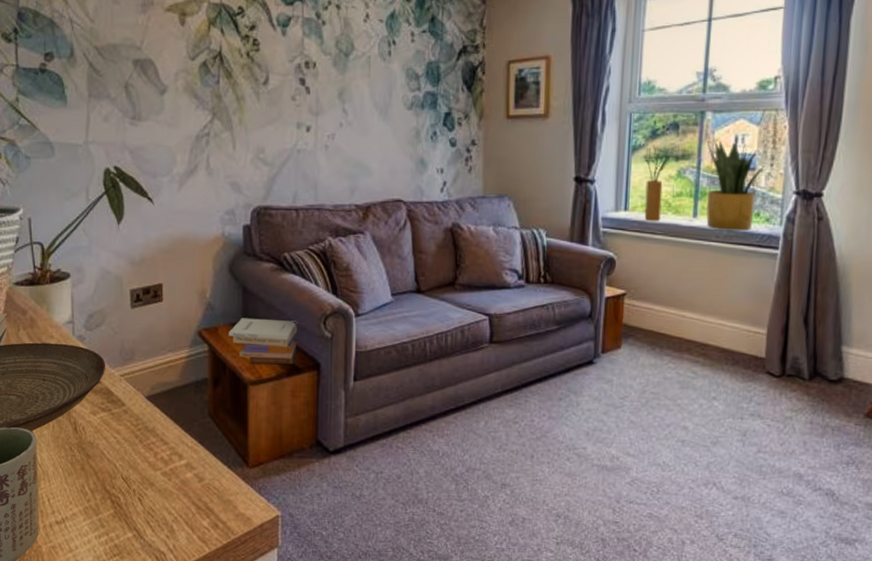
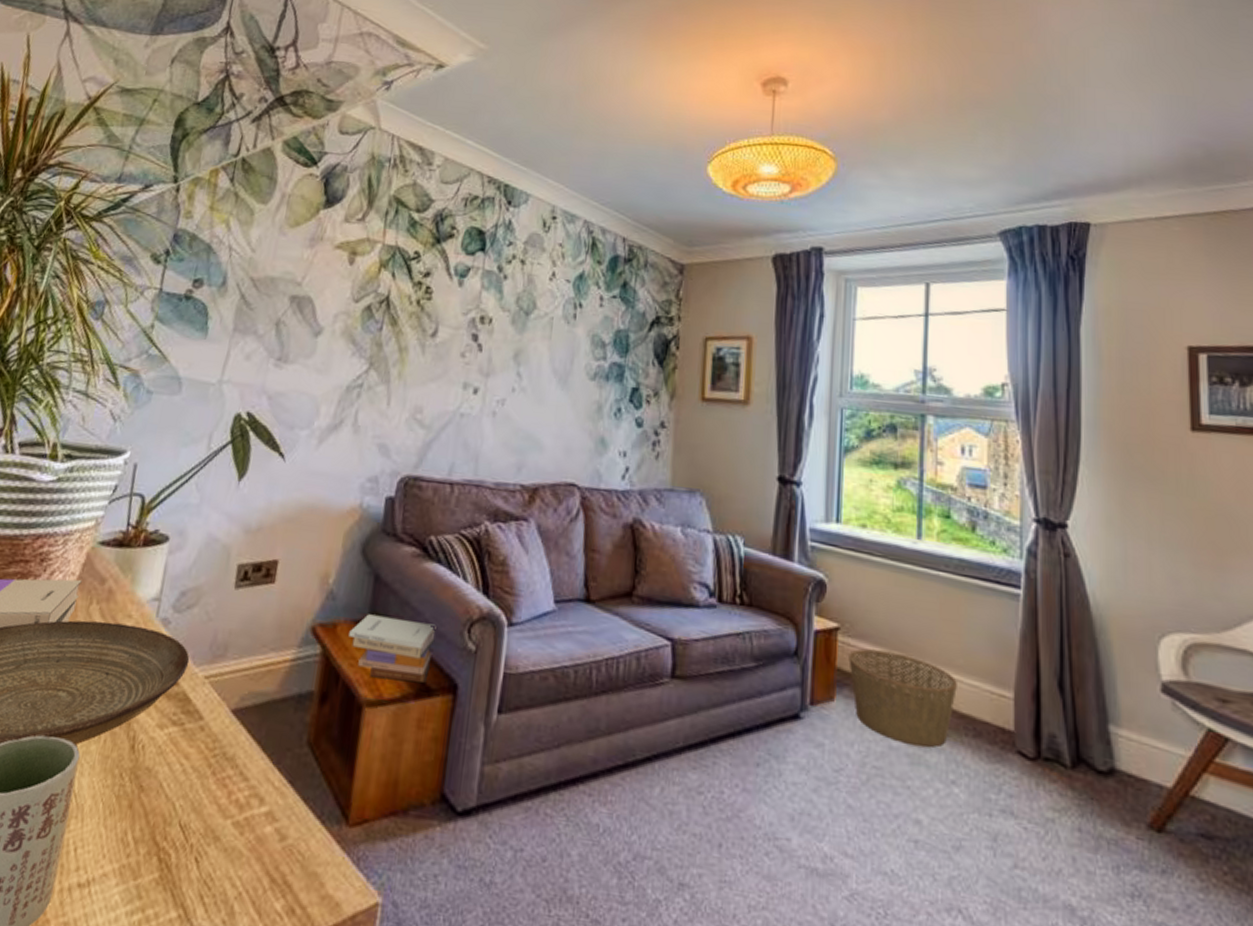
basket: none [633,307,721,376] -> present [848,649,957,747]
vase: present [644,145,675,222] -> none [857,447,894,541]
planter: present [706,136,767,232] -> none [930,446,1000,563]

